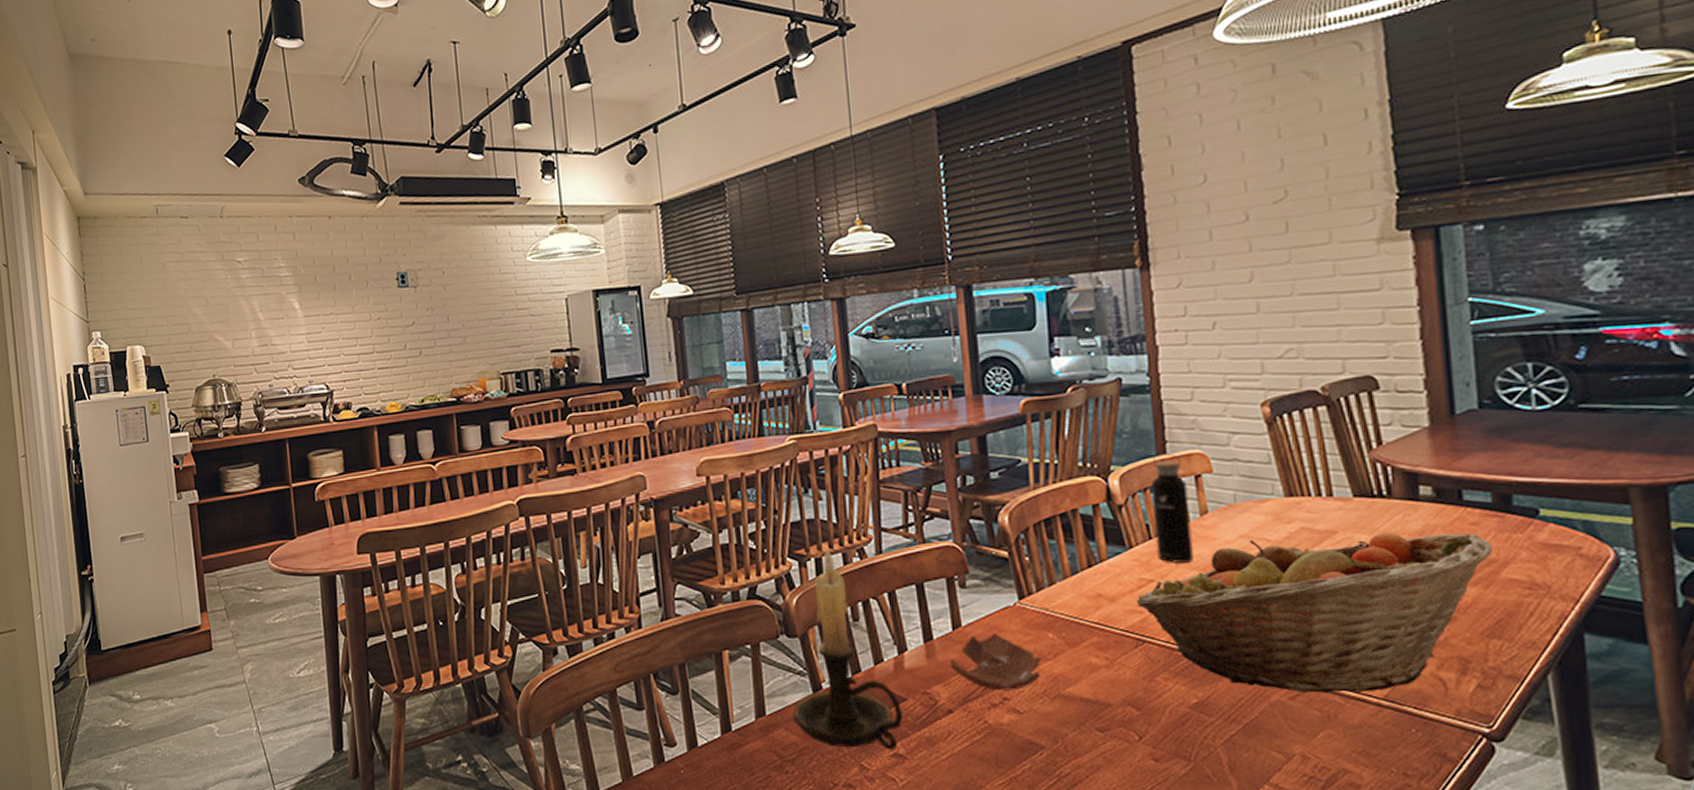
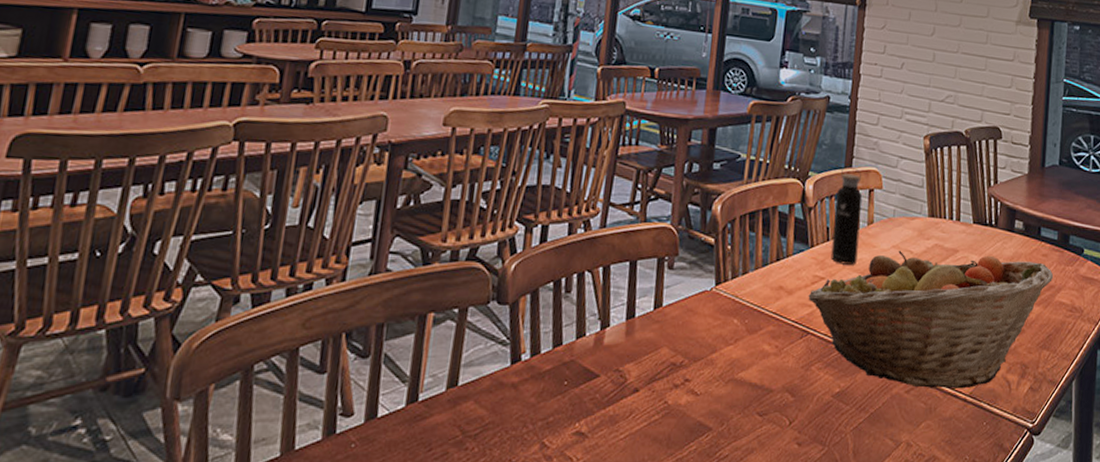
candle holder: present [792,547,904,750] -> none [484,215,593,428]
pottery: present [950,634,1042,691] -> none [645,316,724,372]

